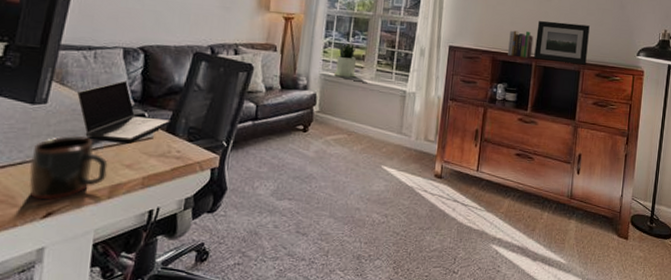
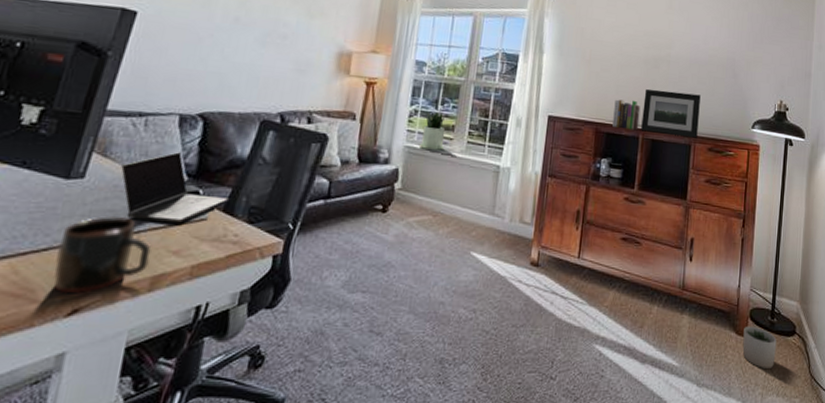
planter: none [623,230,655,266] -> present [742,326,777,368]

